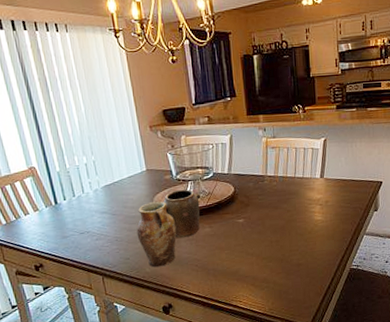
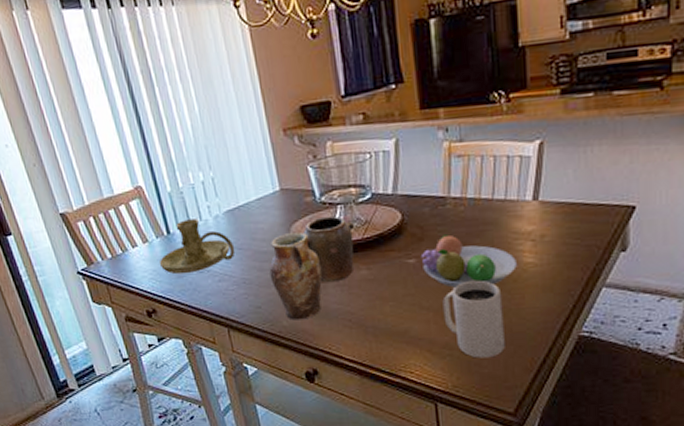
candle holder: none [47,192,110,236] -> present [159,219,236,275]
fruit bowl: none [247,201,311,239] -> present [420,234,517,288]
mug: none [262,233,304,288] -> present [442,280,505,358]

